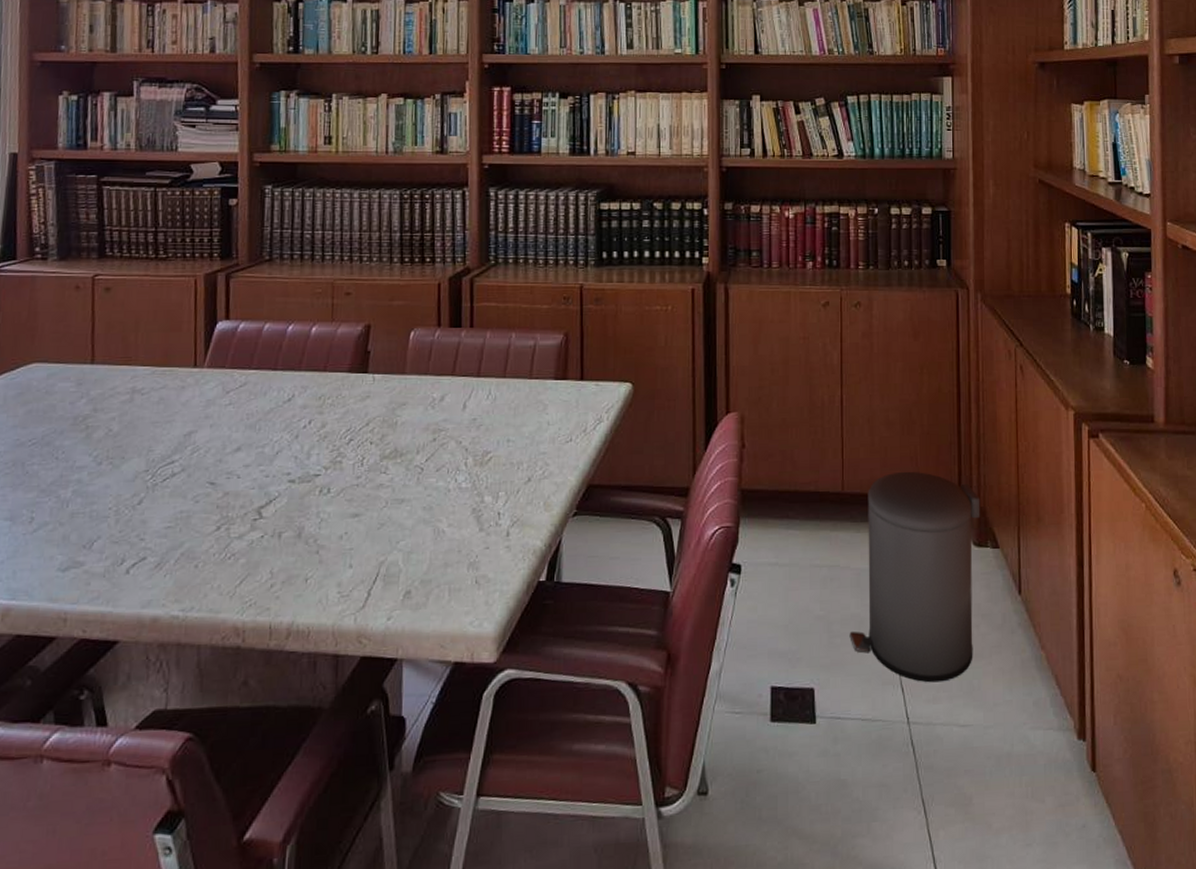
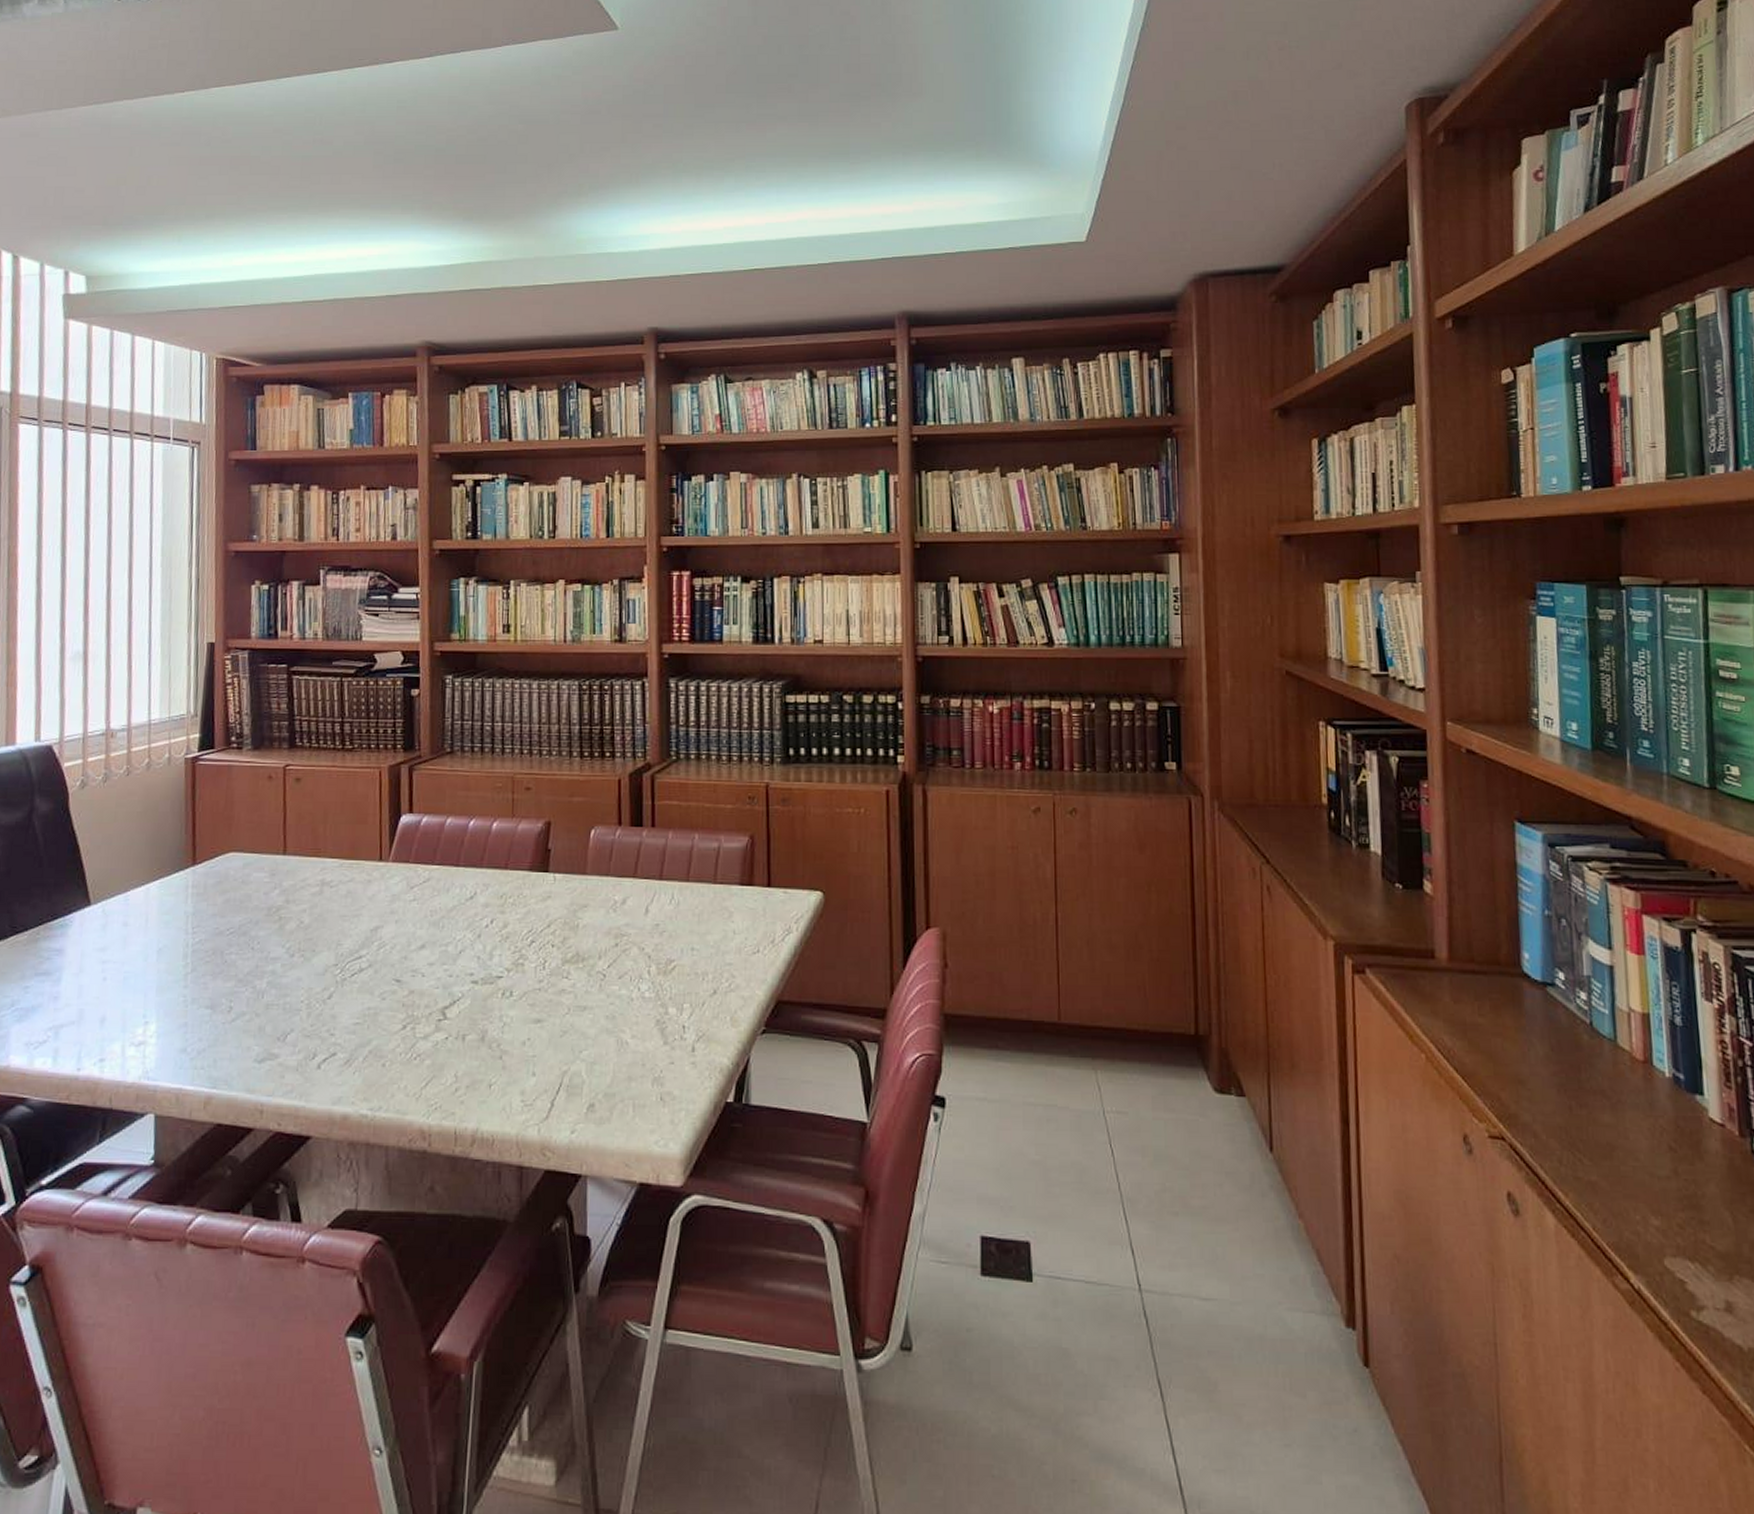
pedal bin: present [849,471,981,683] -> none [1069,1002,1222,1247]

